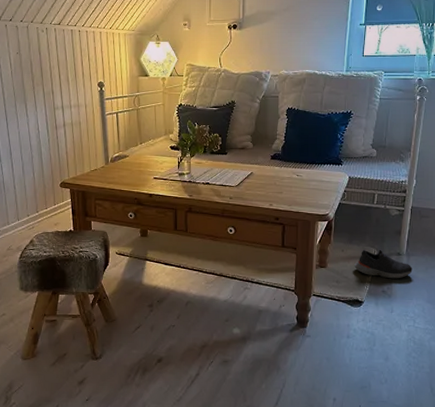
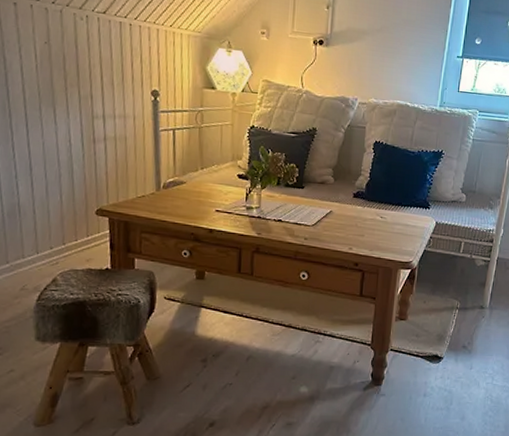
shoe: present [354,249,413,279] -> none [436,301,495,334]

